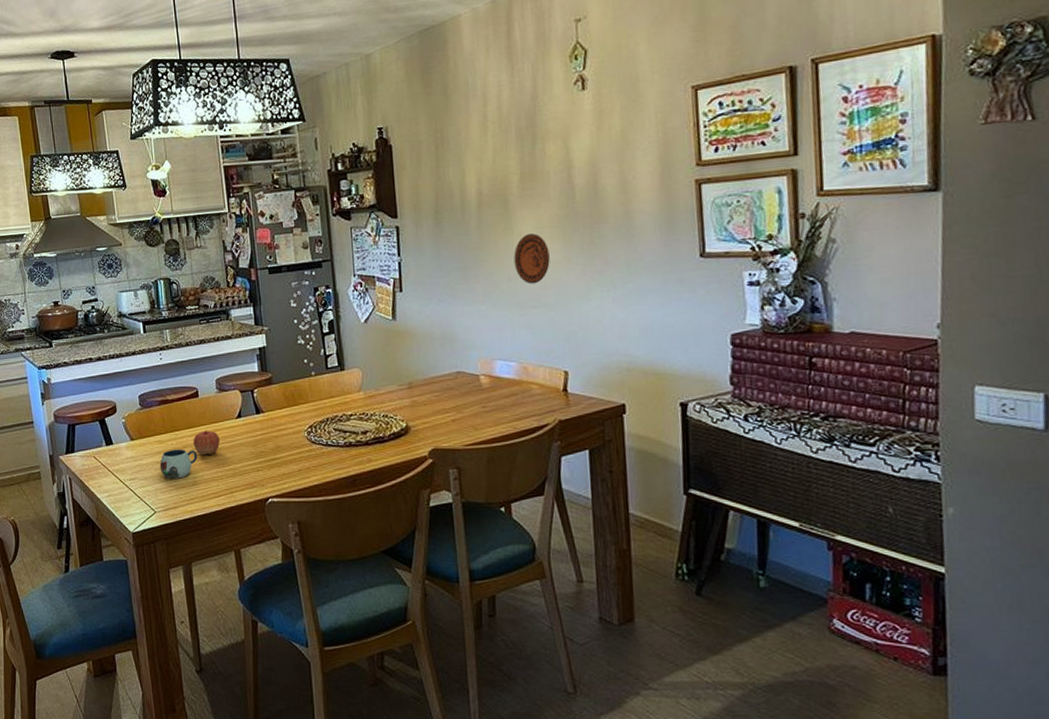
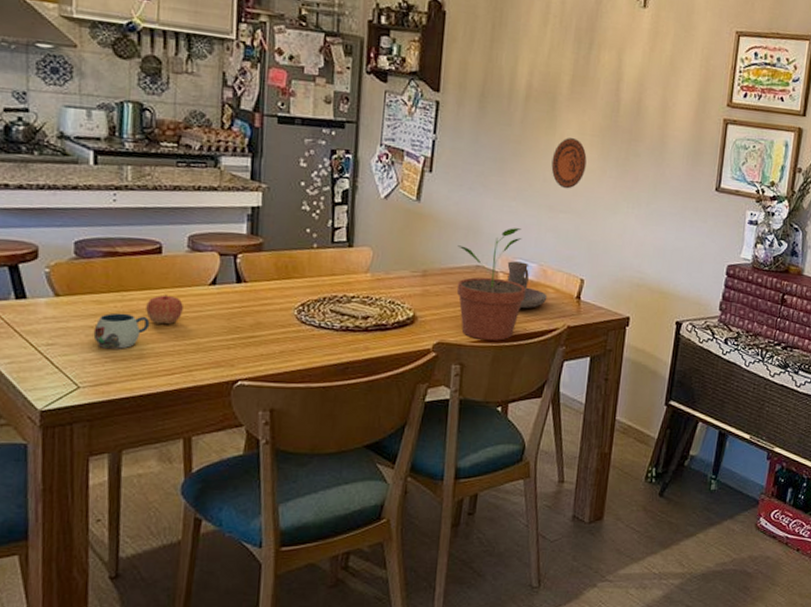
potted plant: none [436,330,510,442] -> present [456,228,526,341]
candle holder: none [487,362,533,408] -> present [507,261,548,309]

